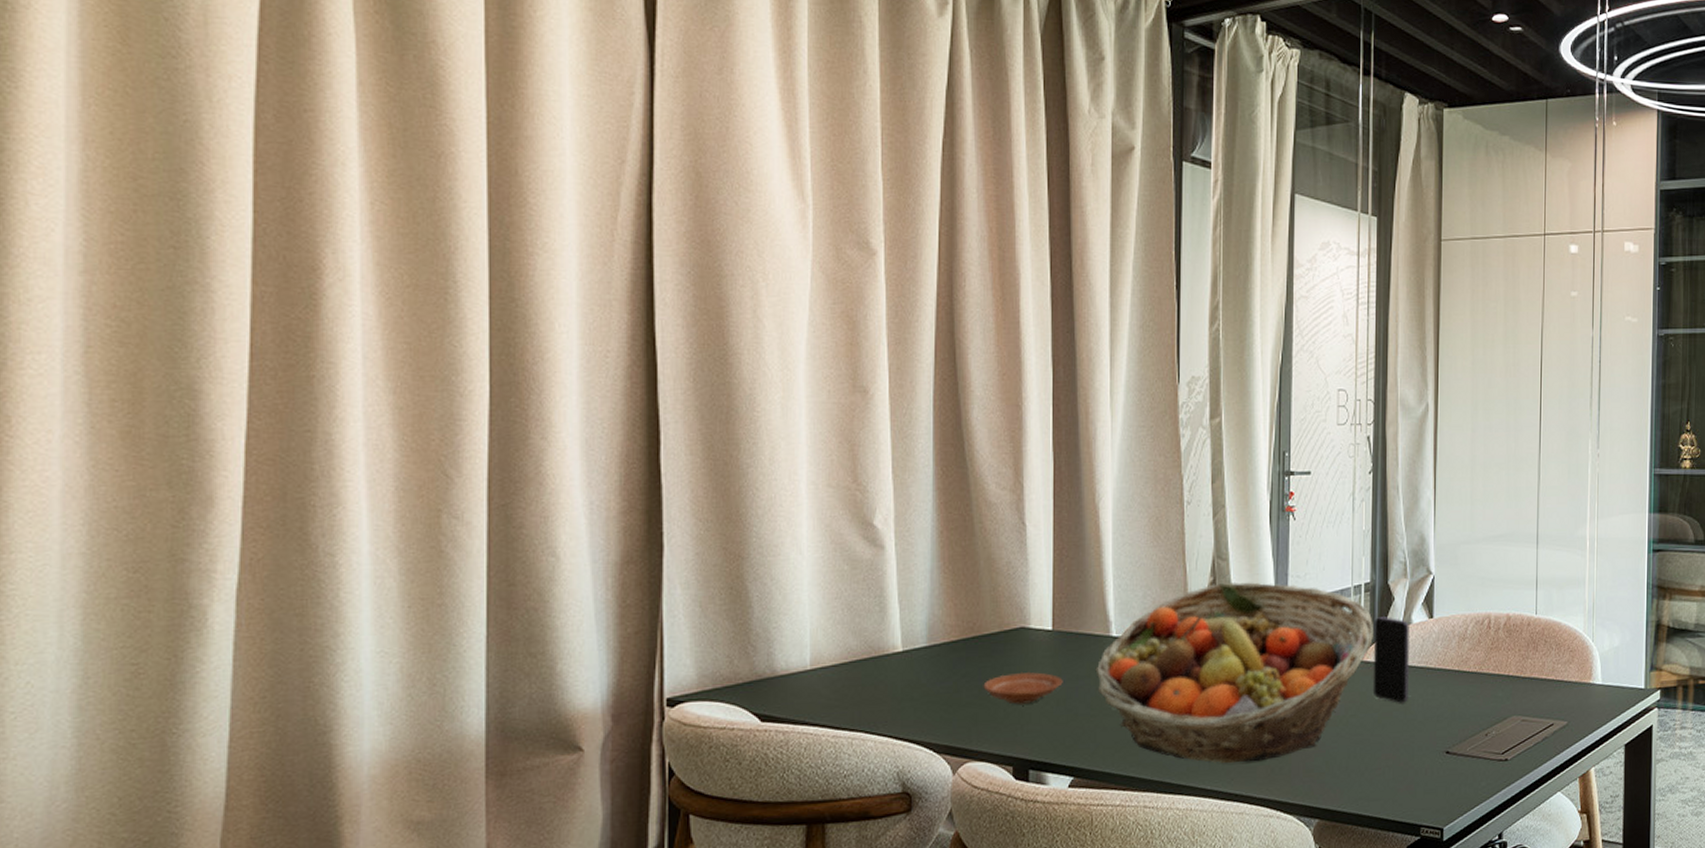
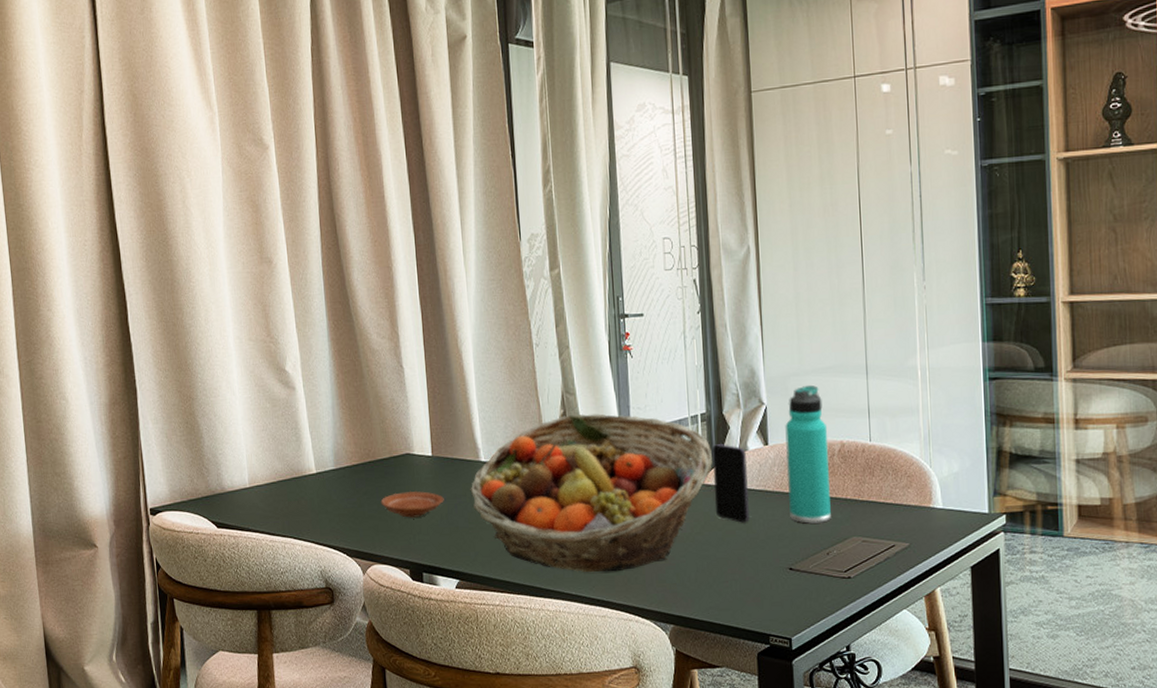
thermos bottle: none [1449,553,1495,703] -> present [785,384,831,524]

